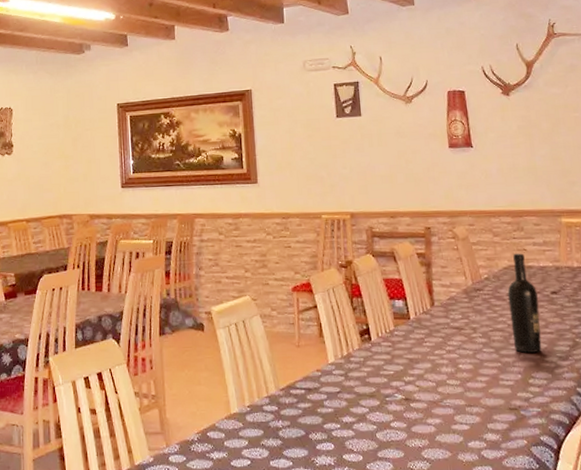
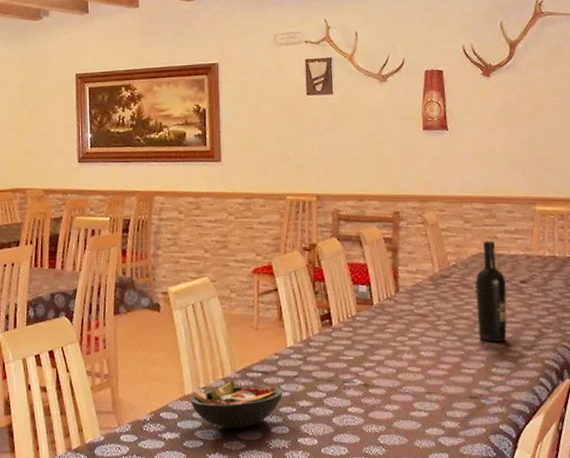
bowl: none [236,397,327,446] -> present [190,380,283,428]

